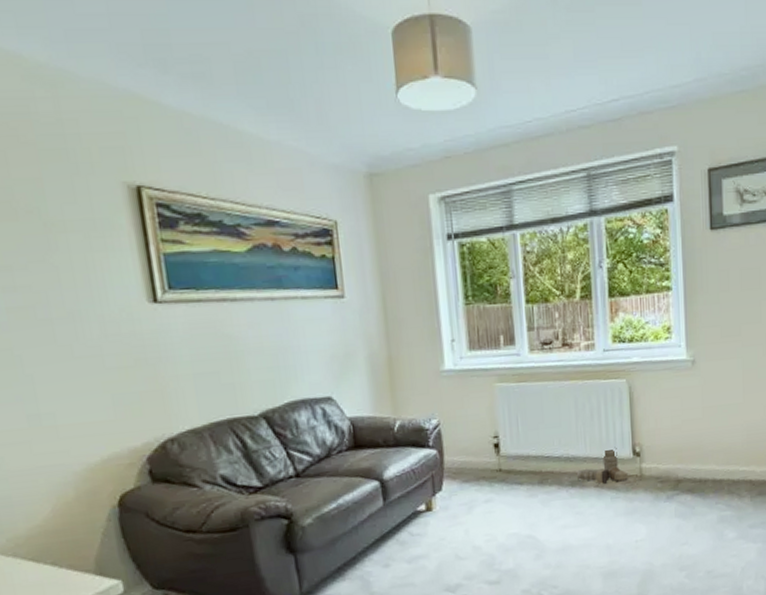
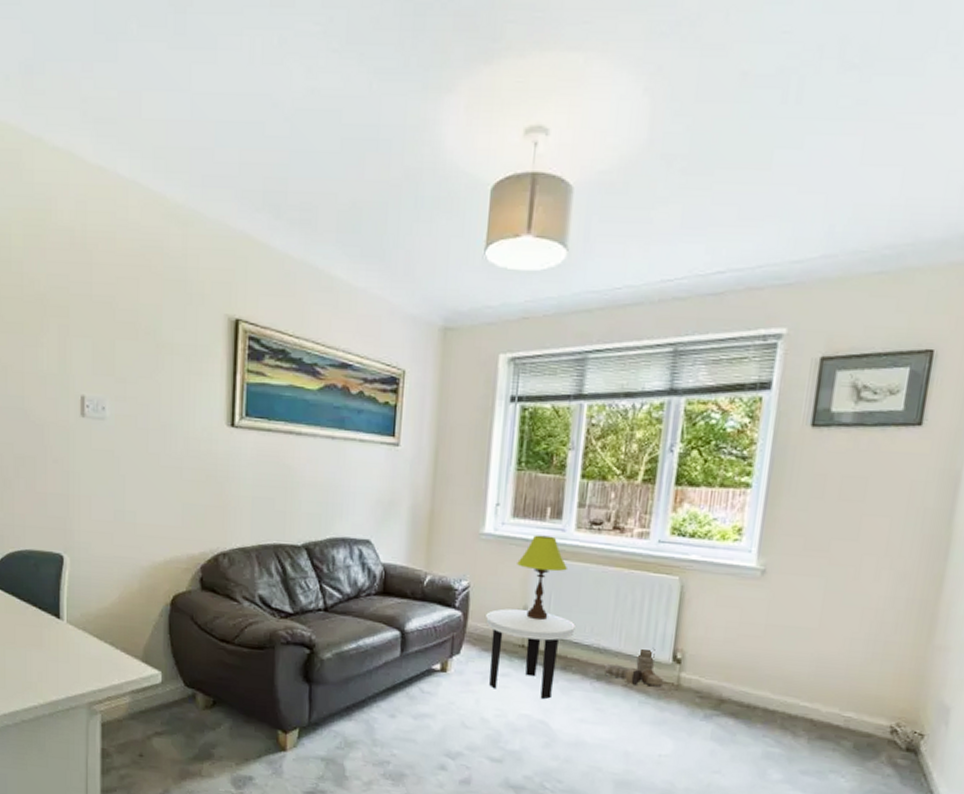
side table: none [459,434,545,516] -> present [484,608,576,700]
table lamp: none [481,362,528,444] -> present [517,534,567,621]

